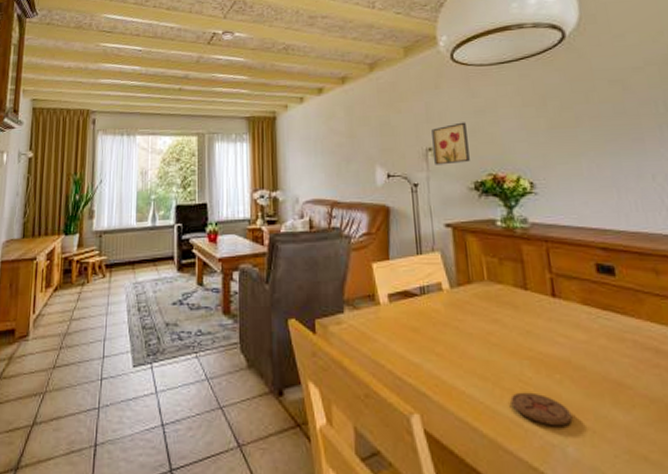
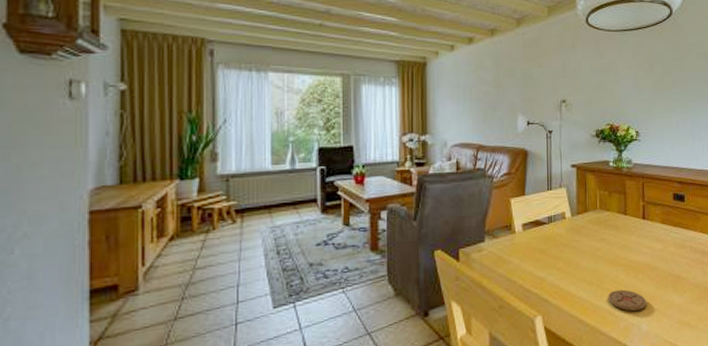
wall art: present [431,122,470,165] -> none [566,79,594,115]

